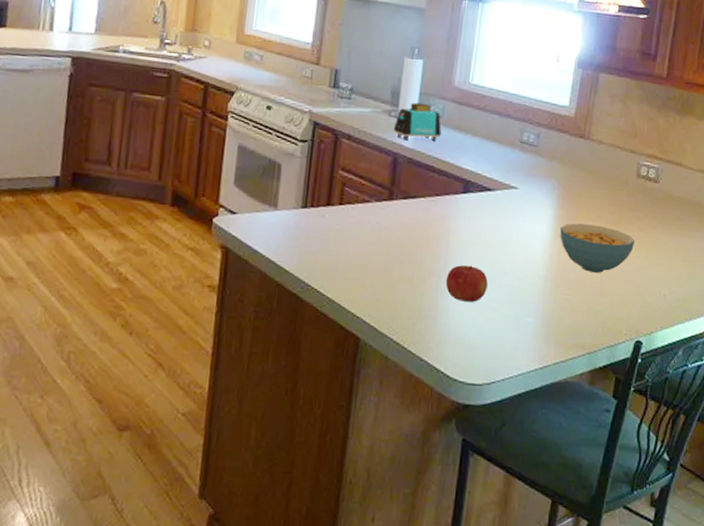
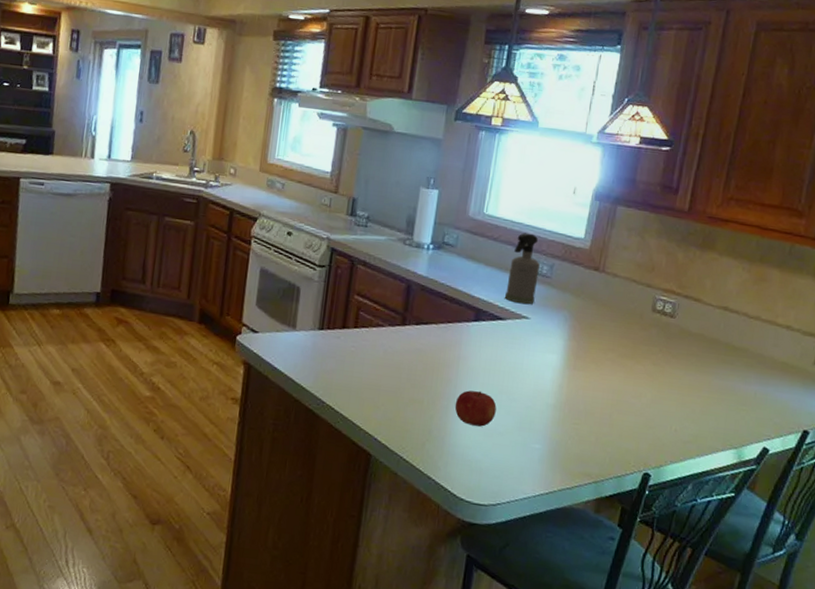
toaster: present [393,102,442,141] -> none [407,231,455,270]
spray bottle: none [492,101,527,174] -> present [504,233,540,305]
cereal bowl: present [560,223,635,273] -> none [570,354,648,405]

